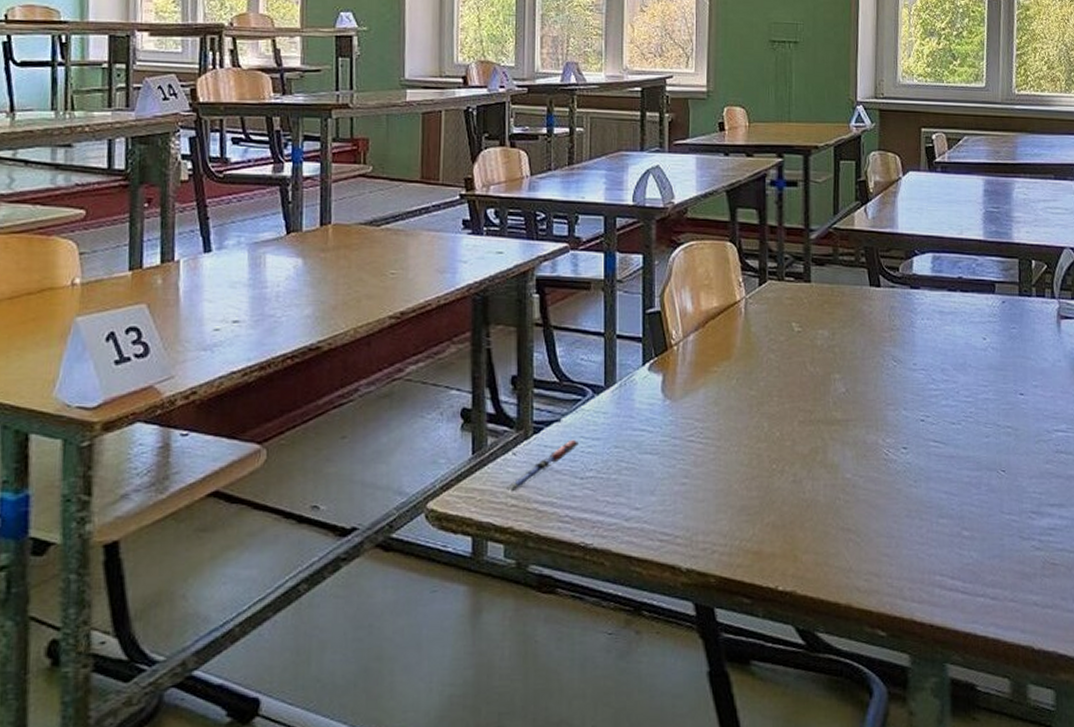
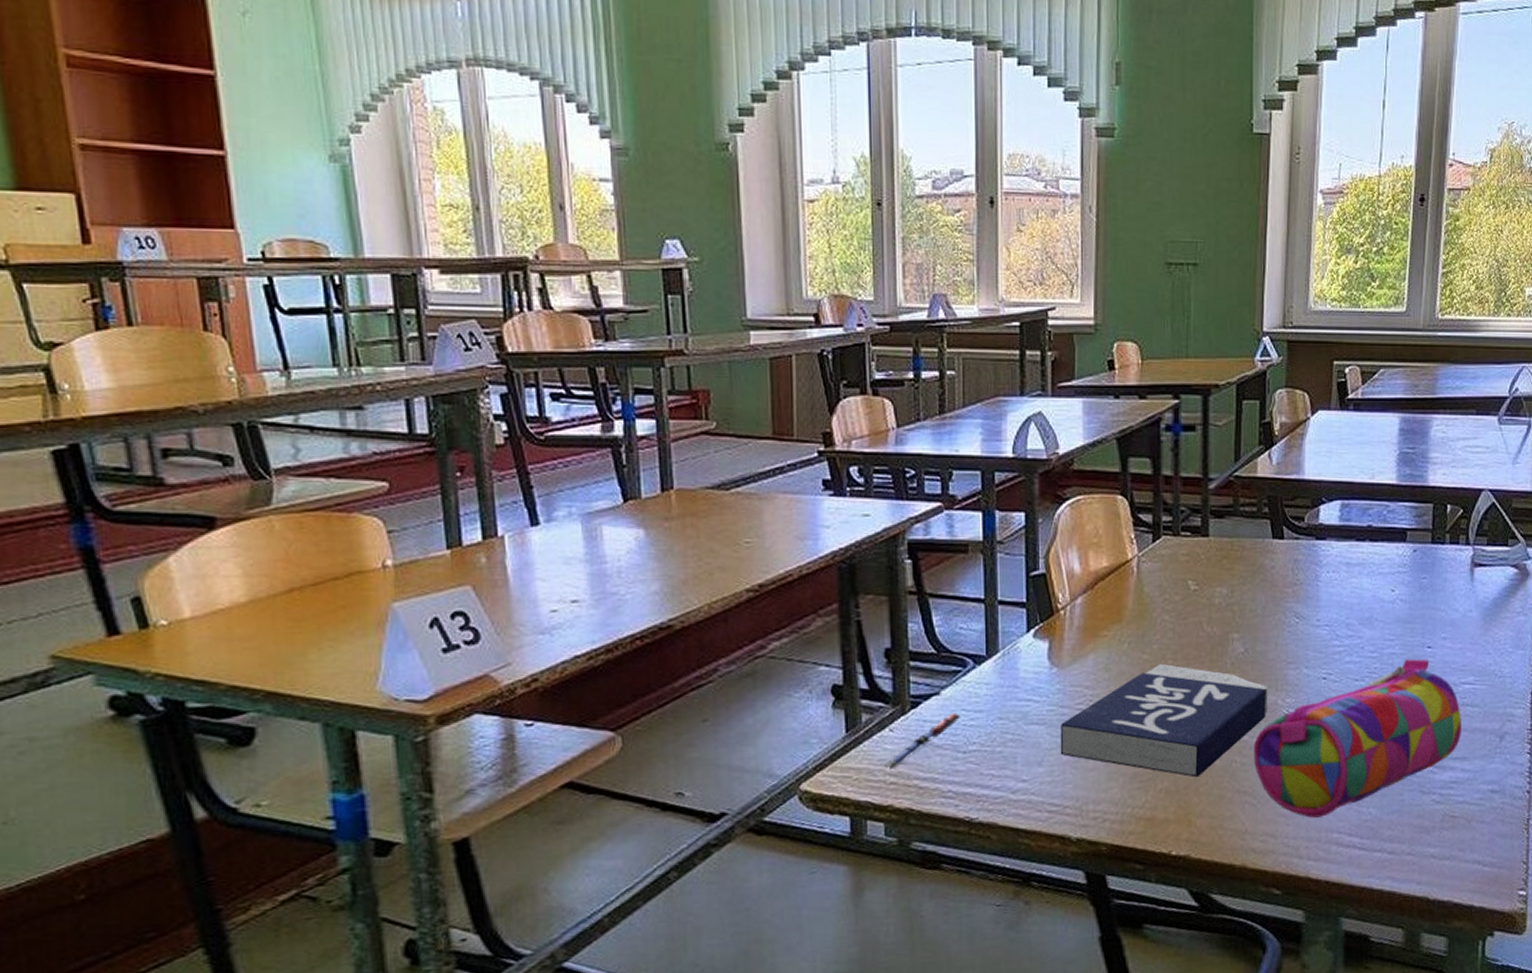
book: none [672,401,870,513] -> present [1060,664,1269,778]
pencil case: none [857,405,1058,559] -> present [1254,659,1462,818]

